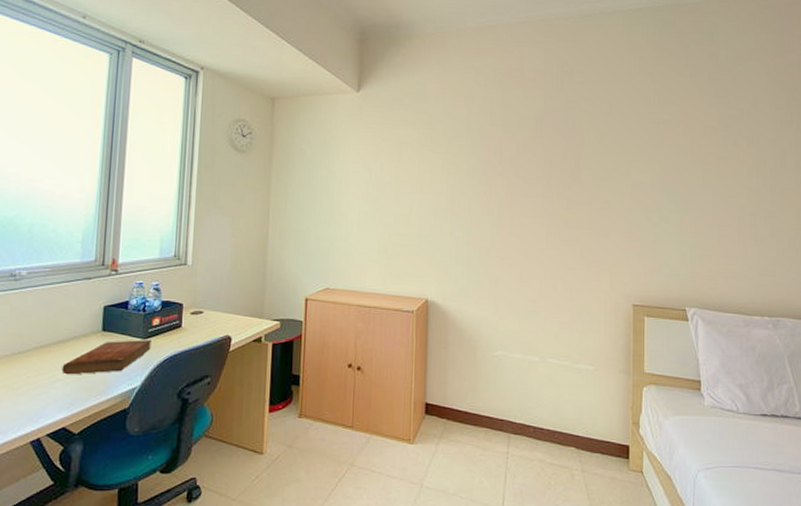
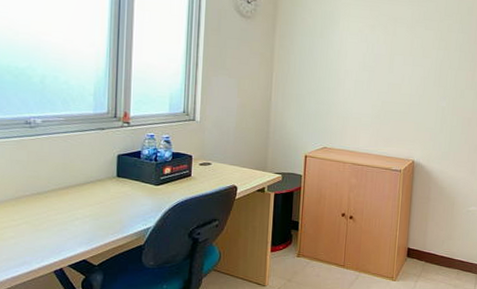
bible: present [61,339,153,375] -> none [80,186,165,215]

